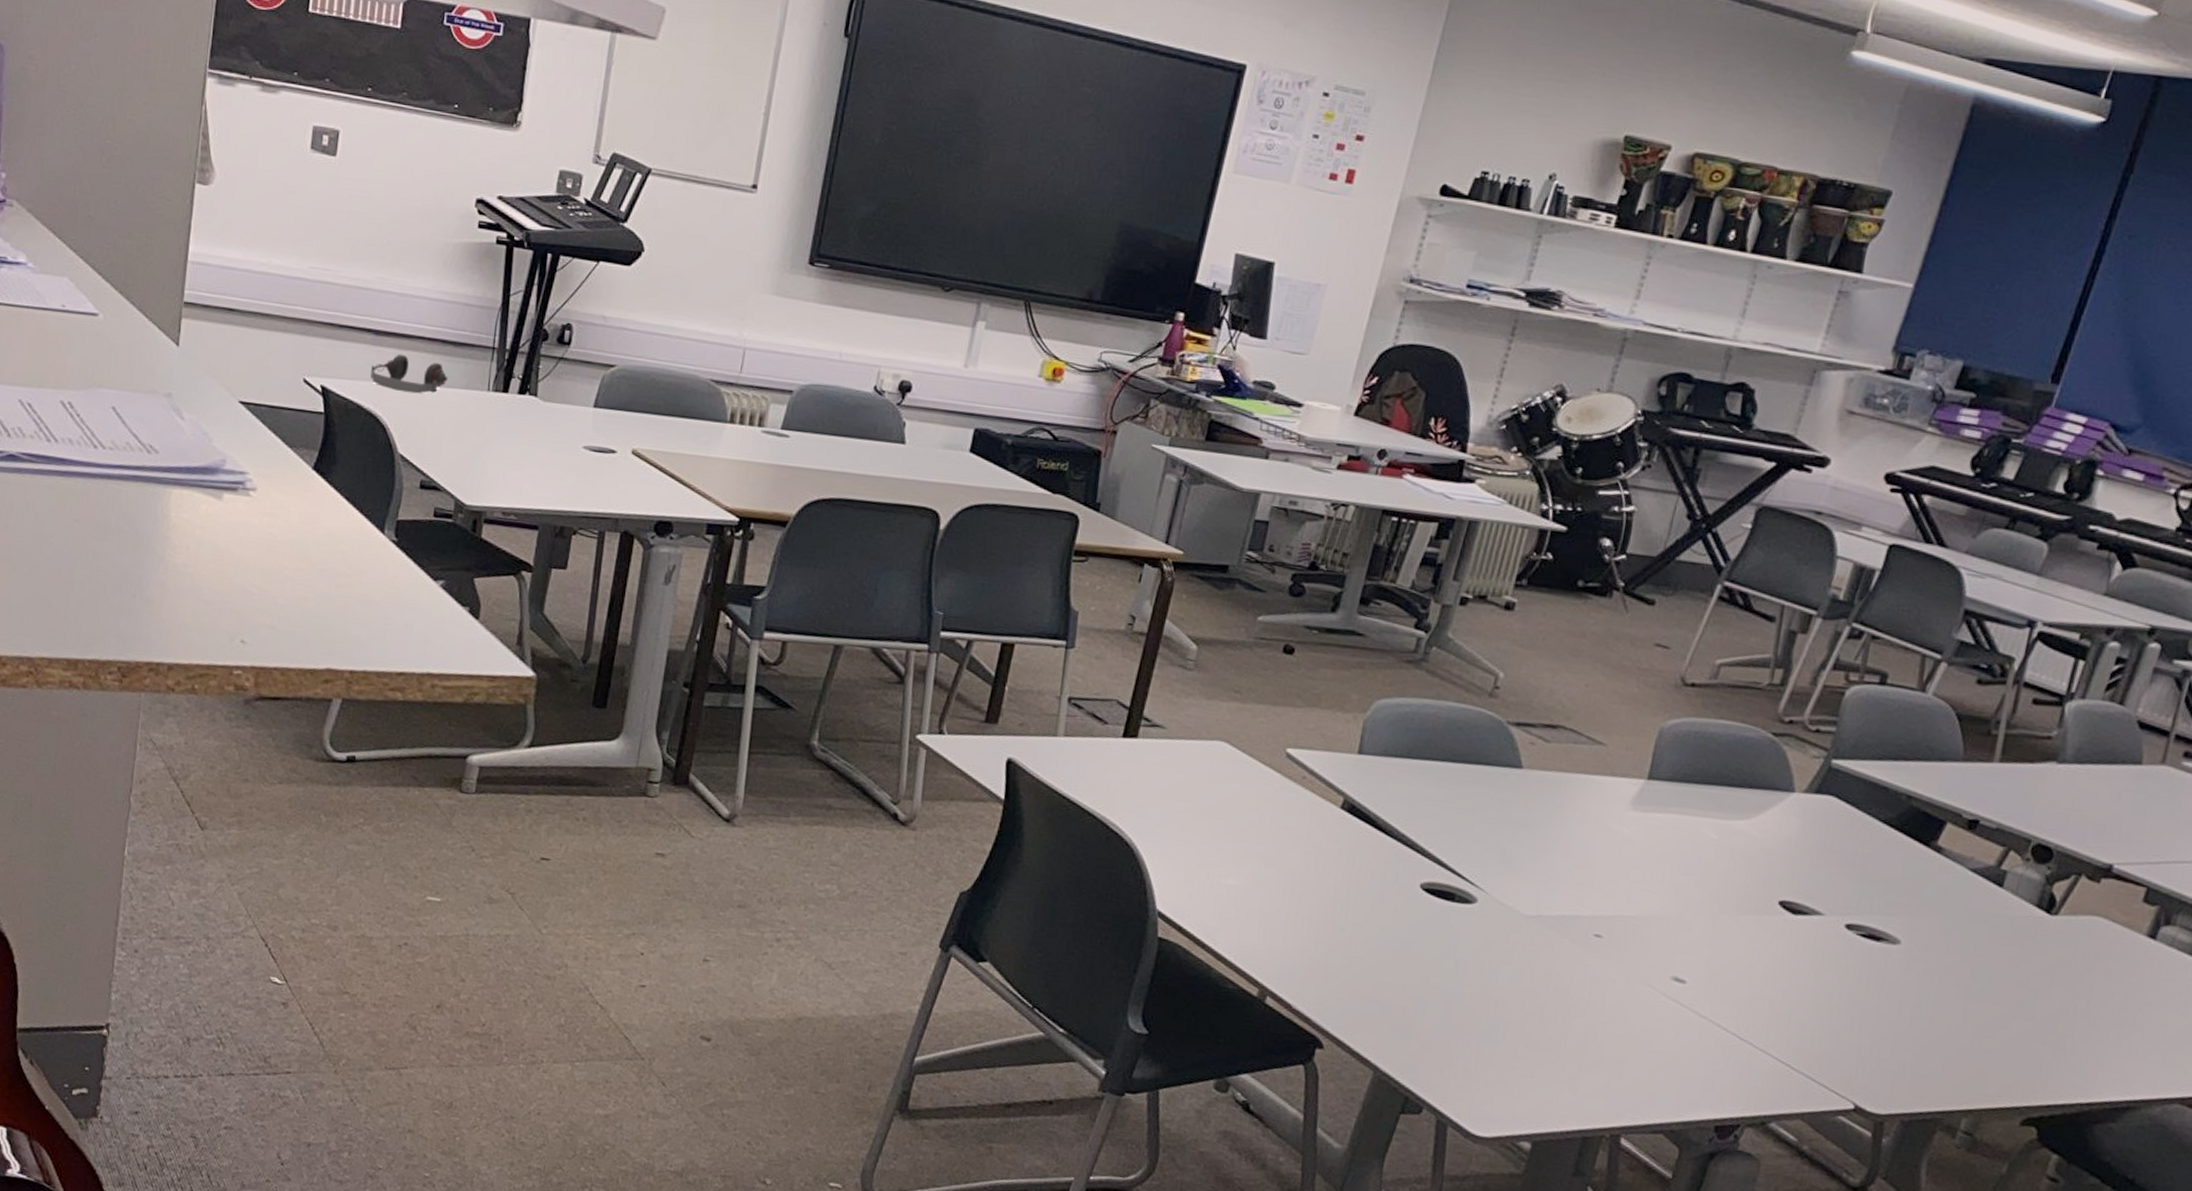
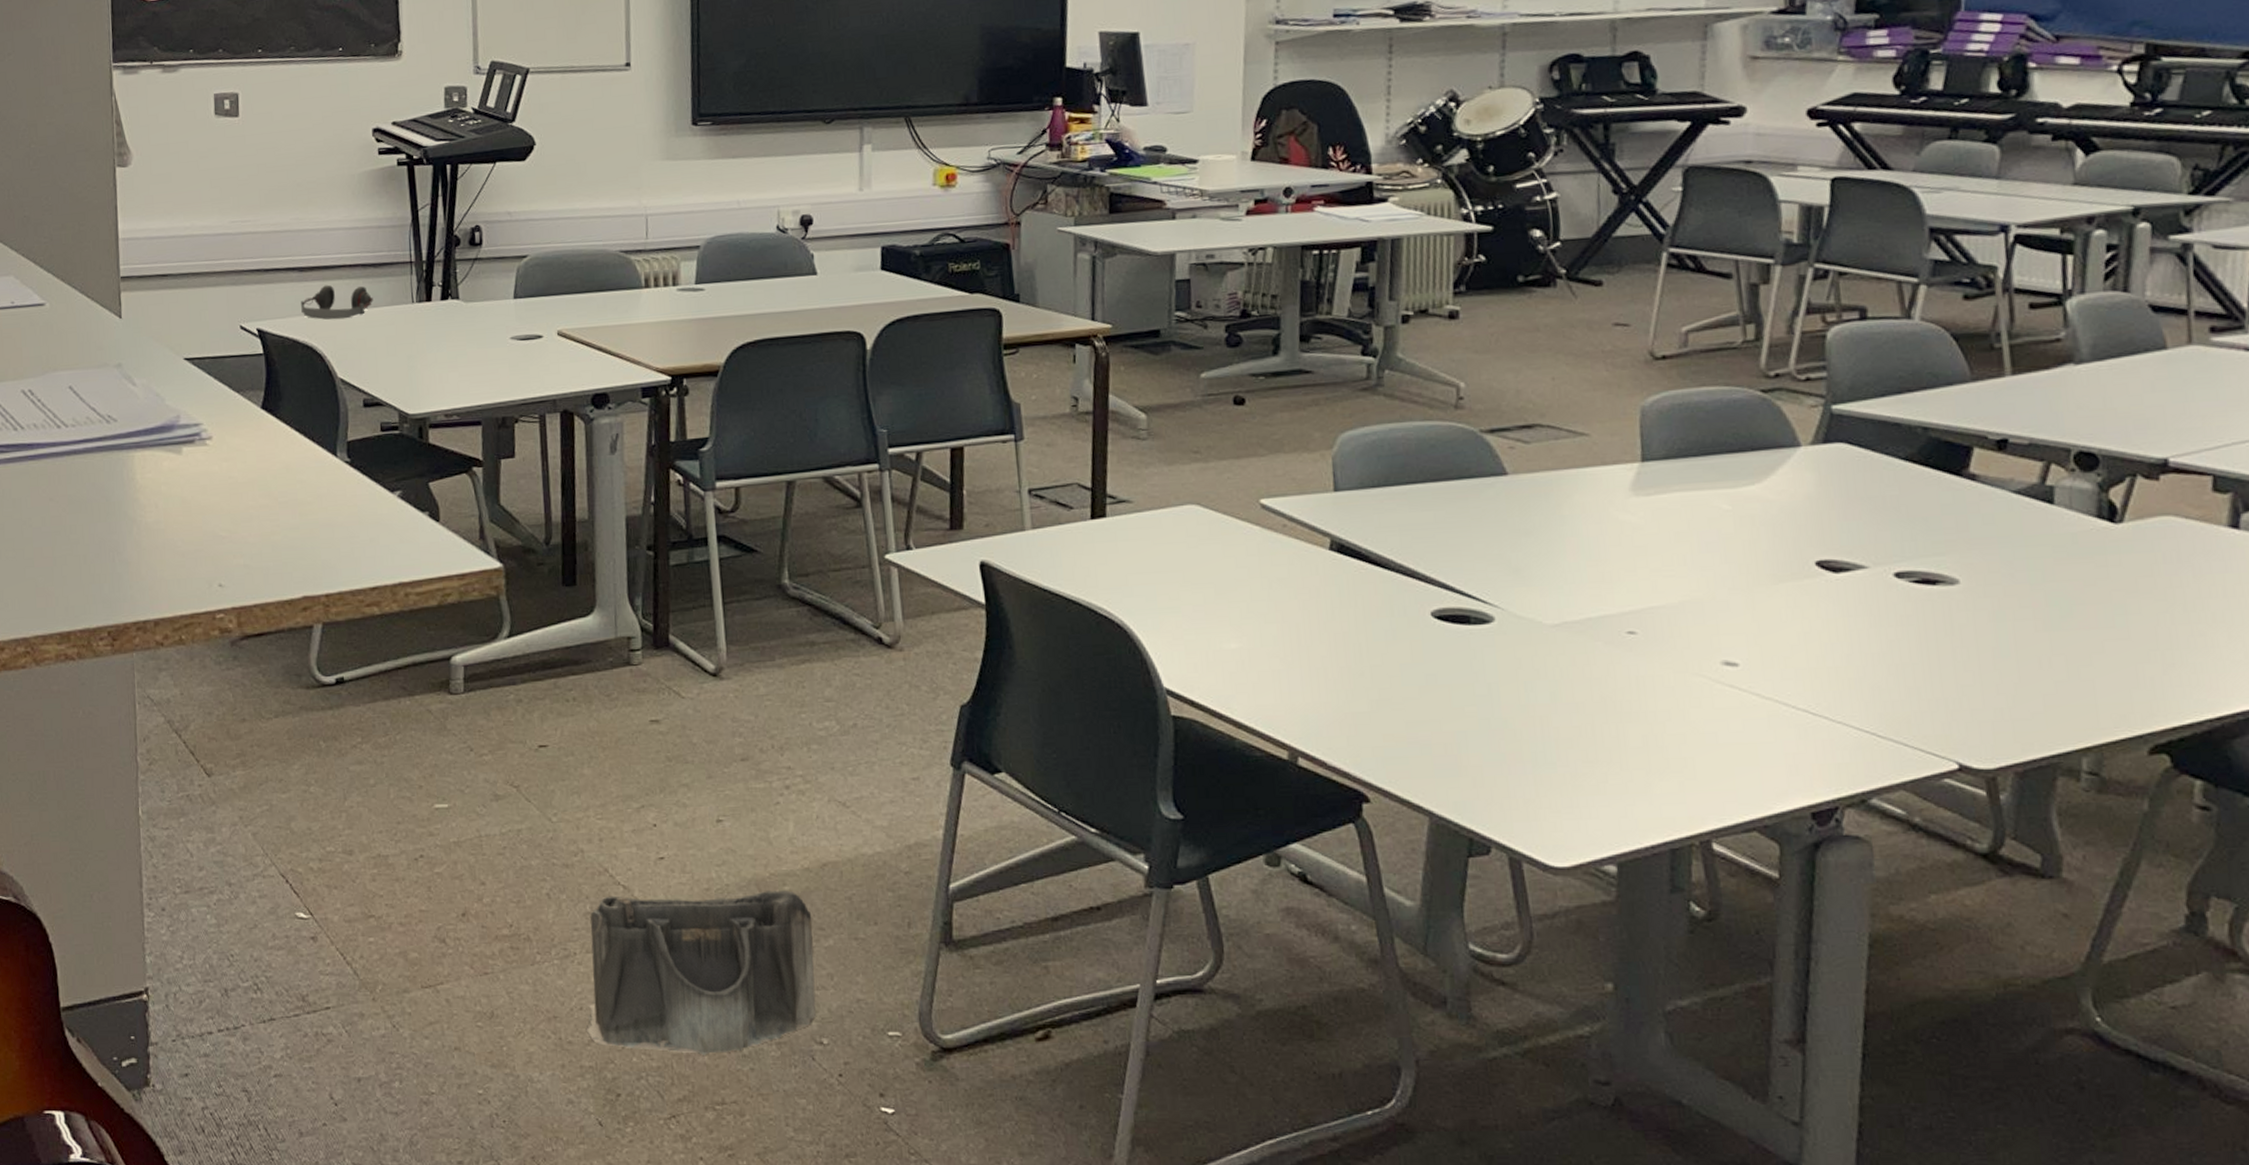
saddlebag: none [540,1012,778,1177] -> present [586,890,817,1055]

